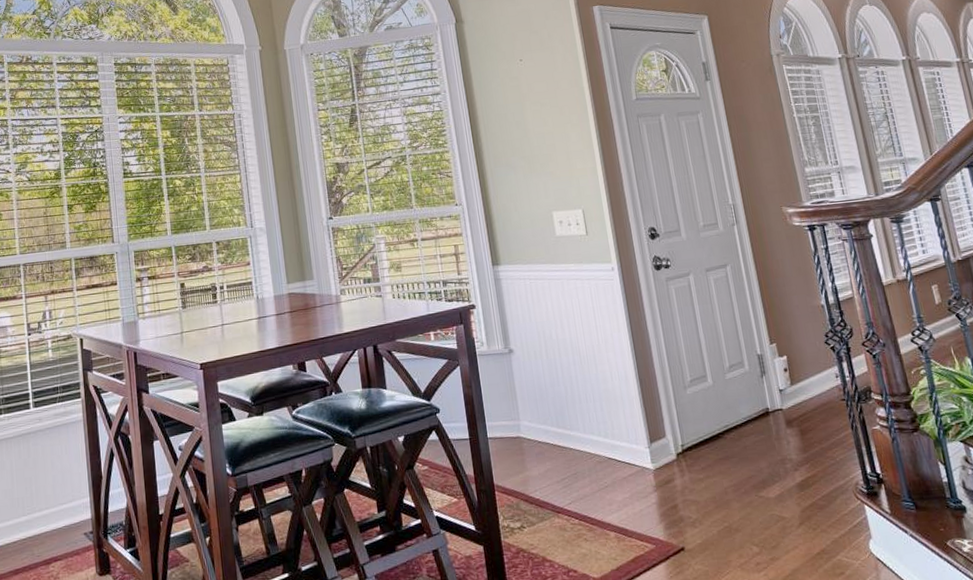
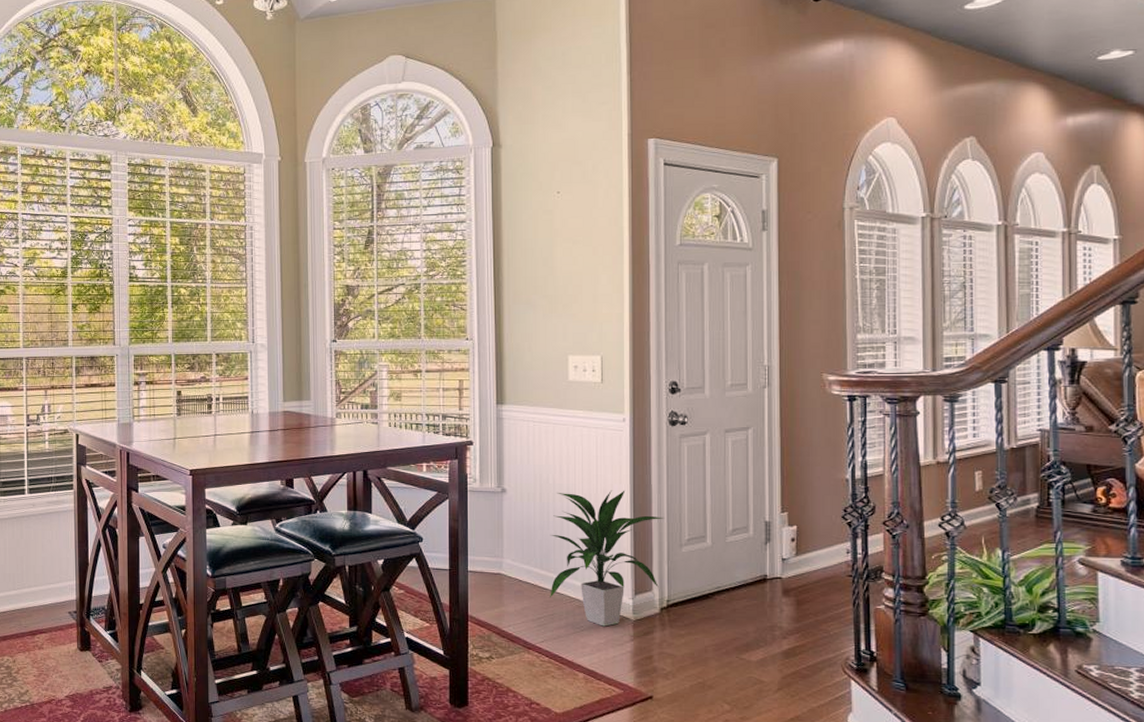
indoor plant: none [561,338,671,480] -> present [550,490,665,627]

